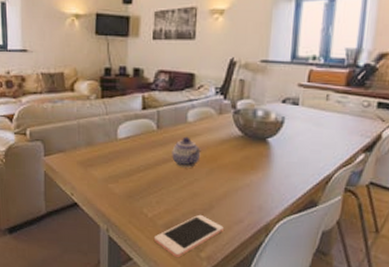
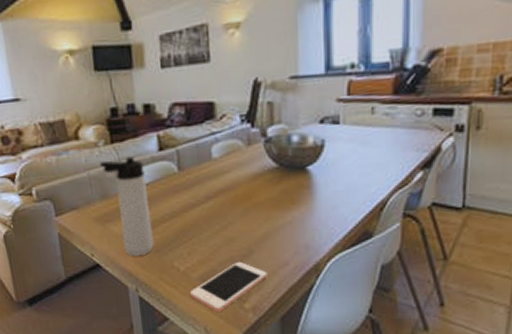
thermos bottle: none [90,112,128,200] -> present [100,156,154,257]
teapot: present [172,136,201,168] -> none [198,175,232,211]

